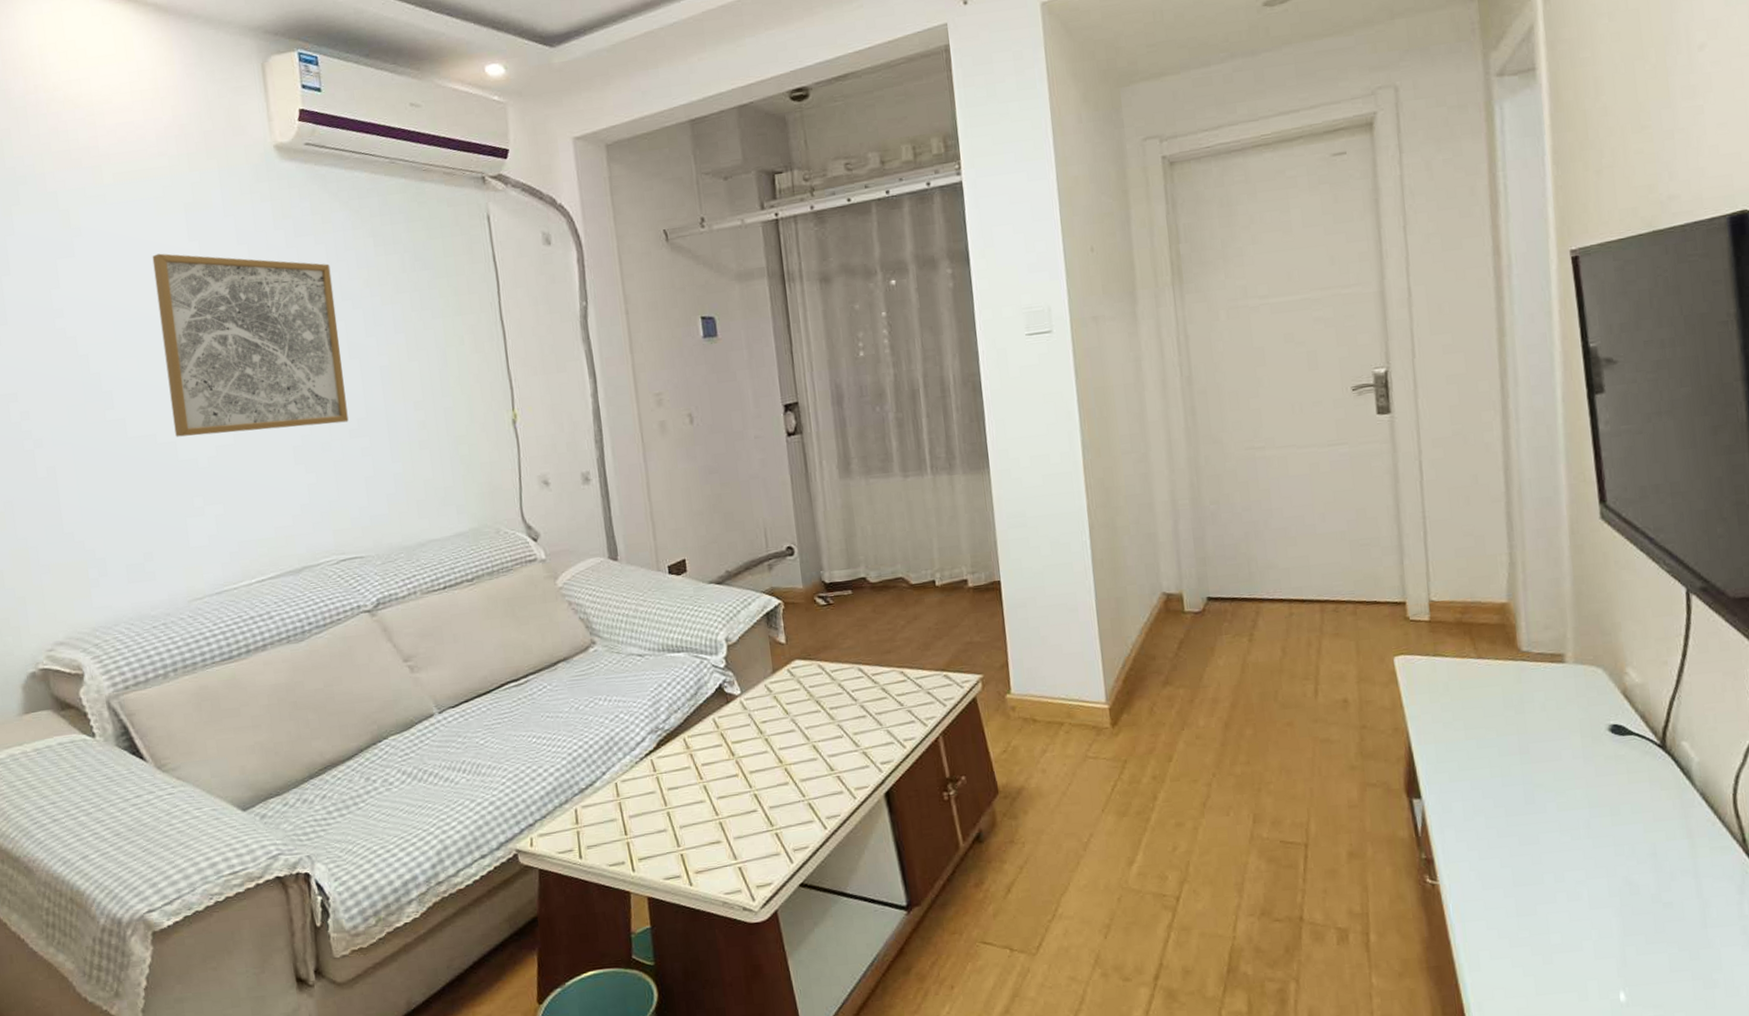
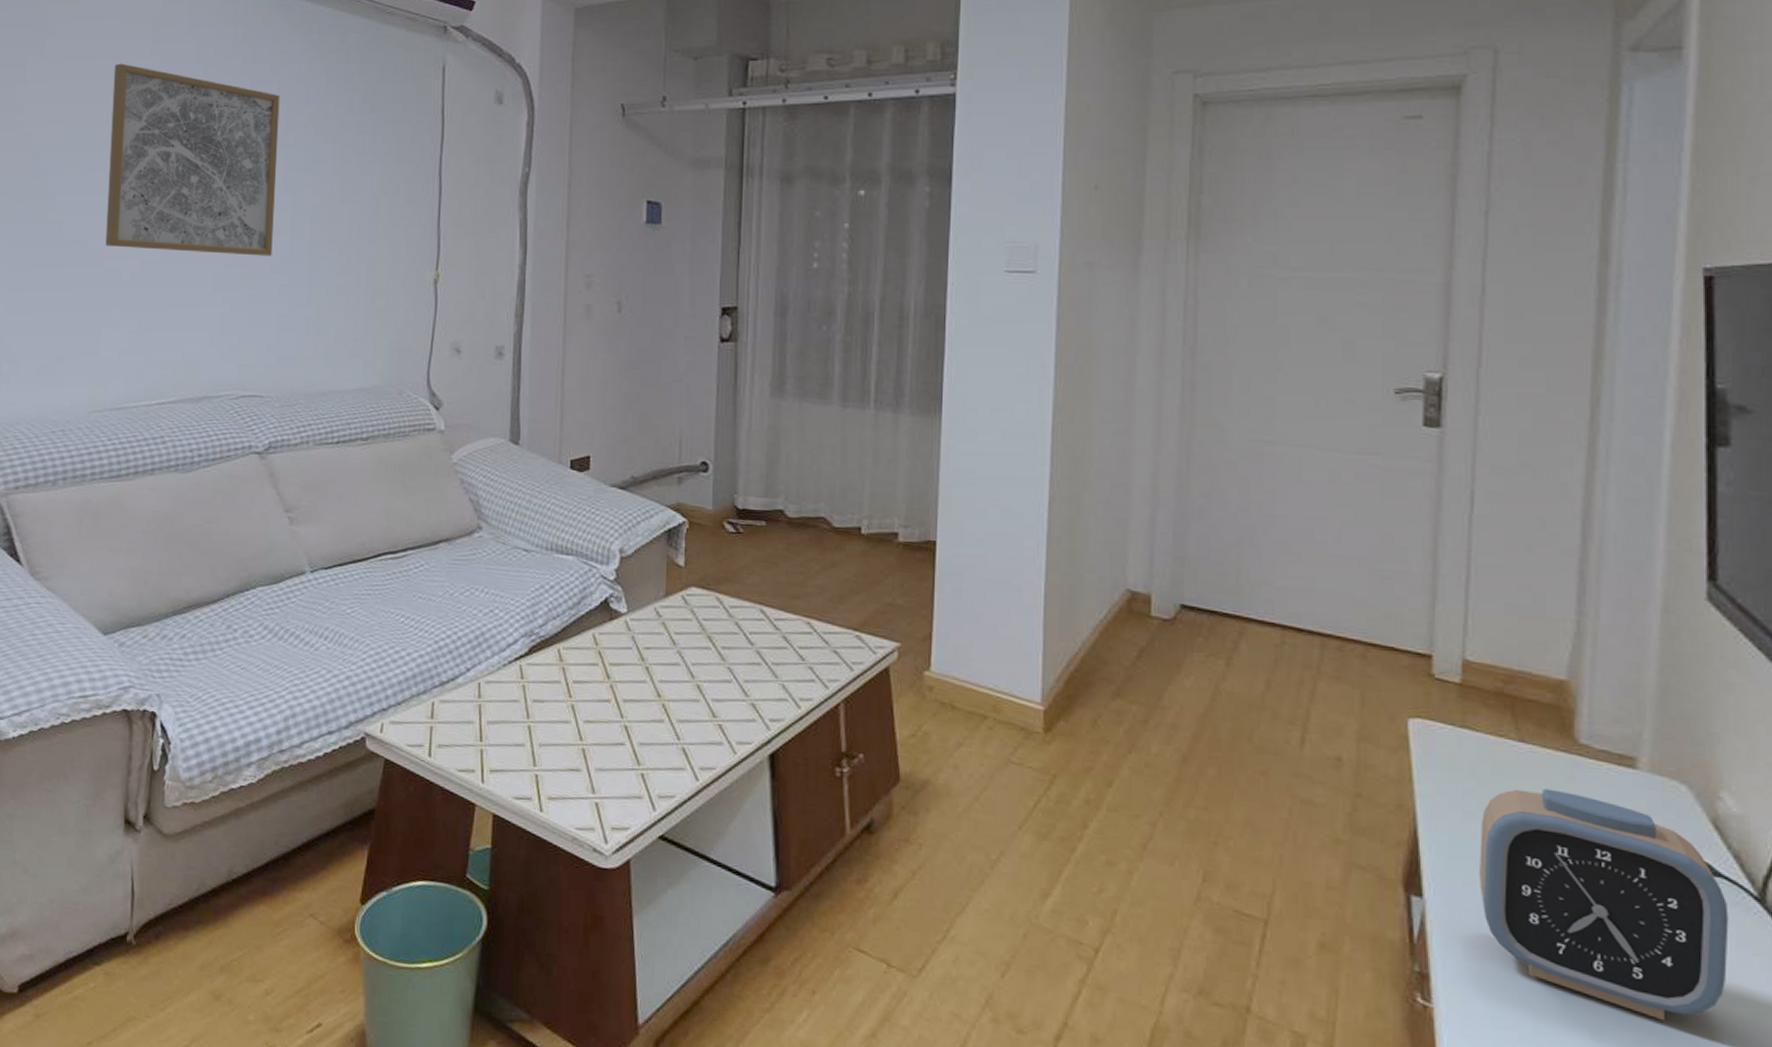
alarm clock: none [1457,691,1645,855] -> present [1479,788,1729,1021]

